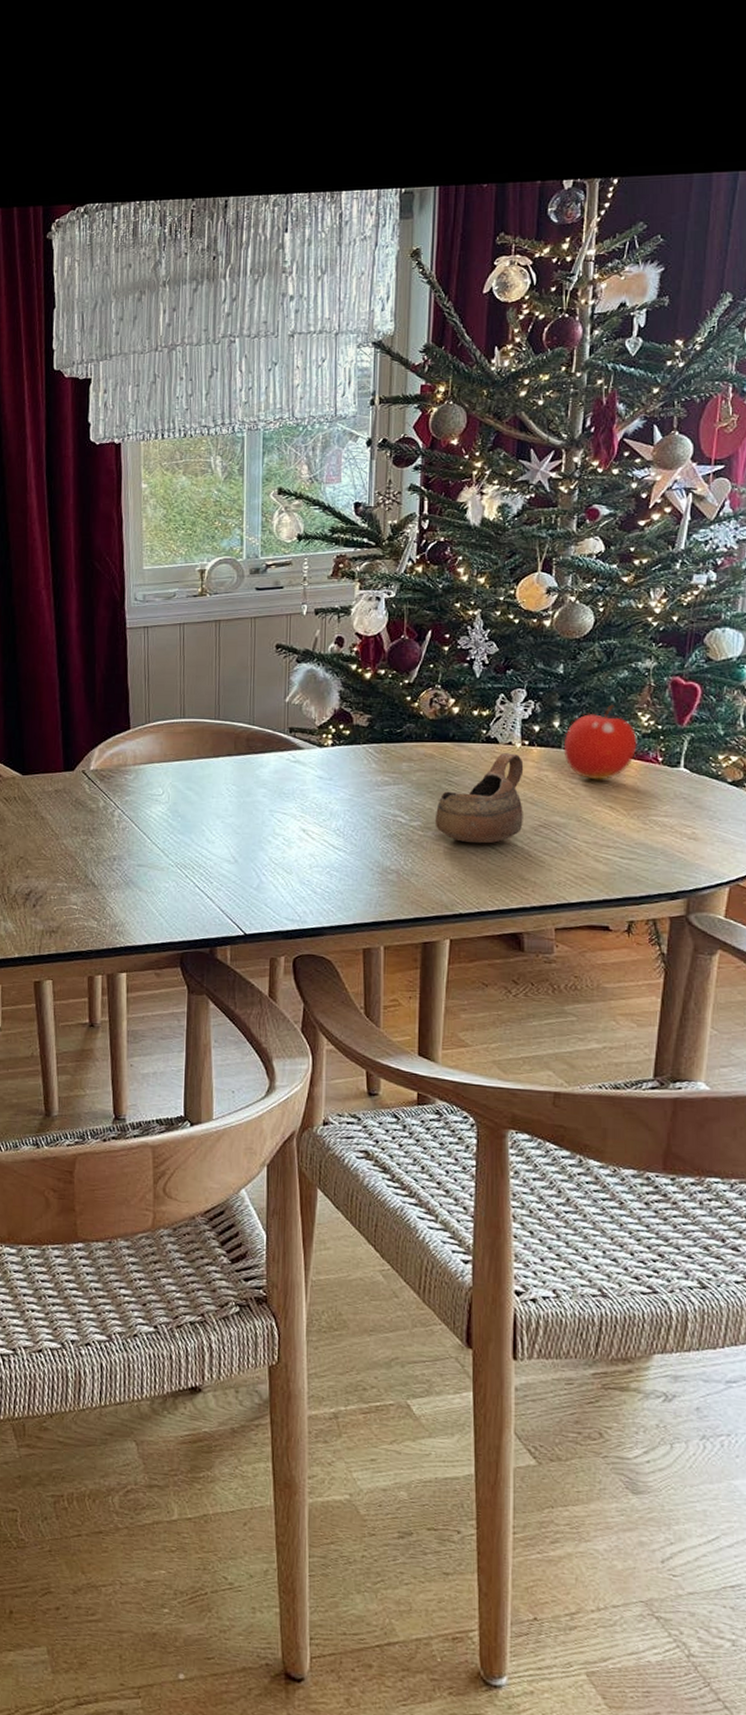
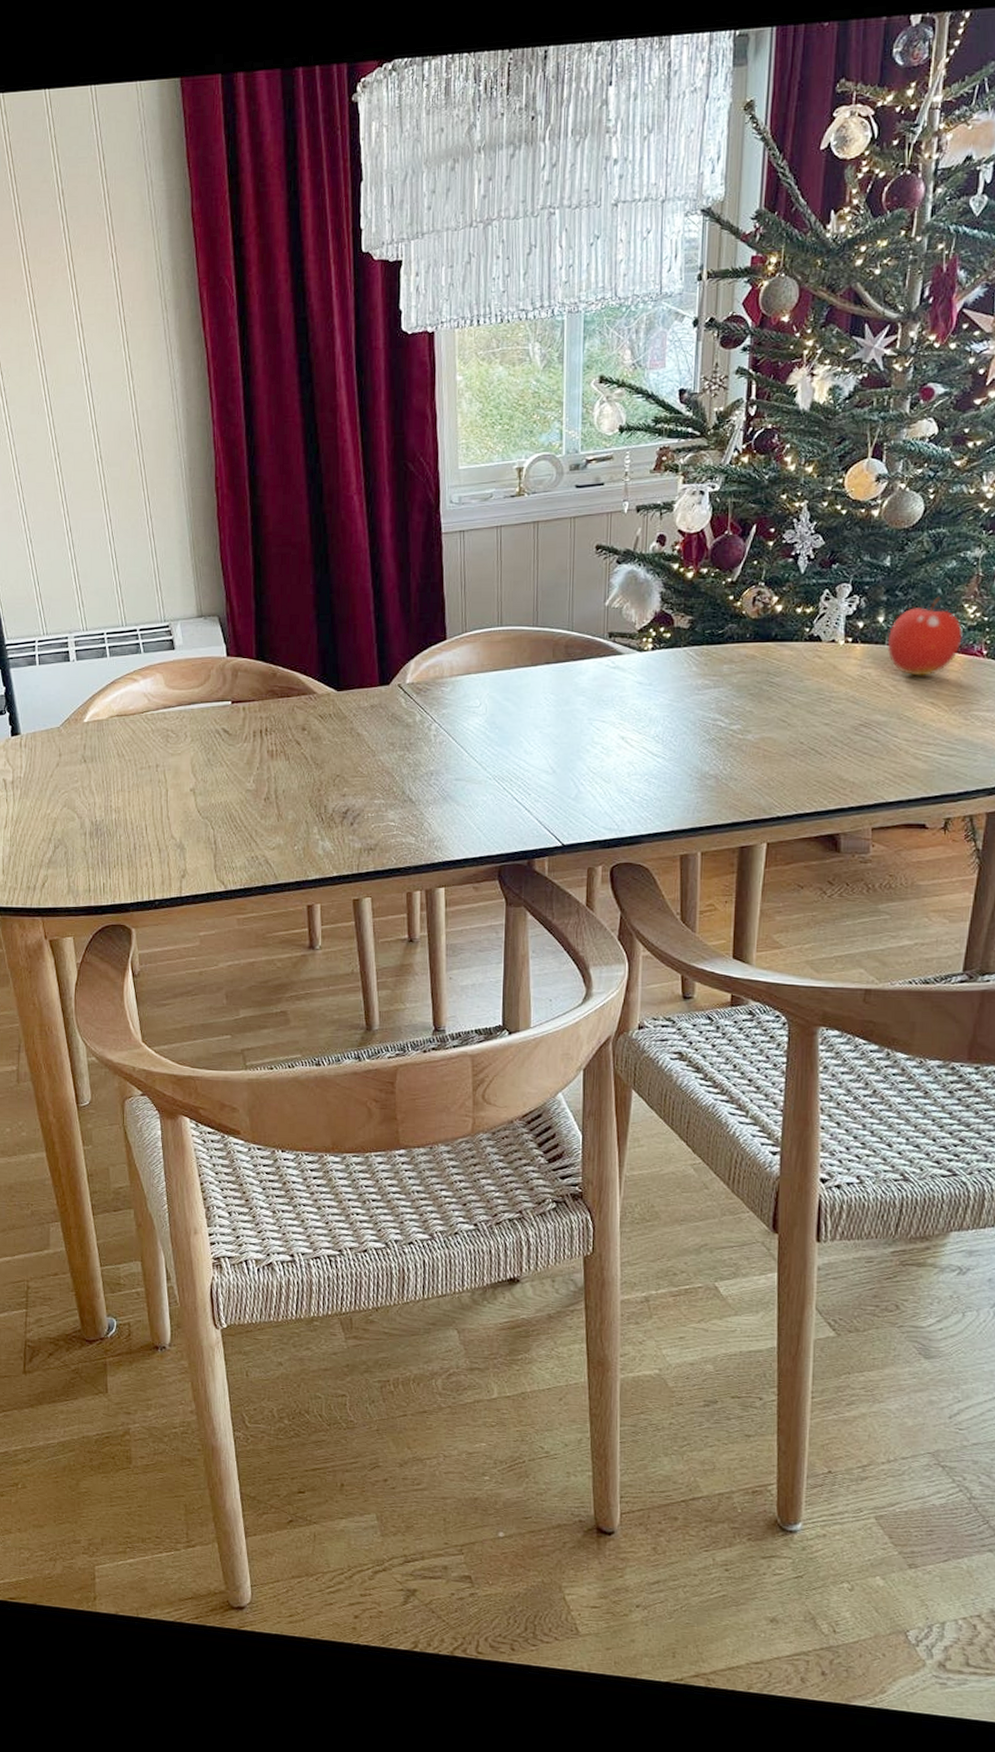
cup: present [434,753,524,844] -> none [754,651,846,745]

